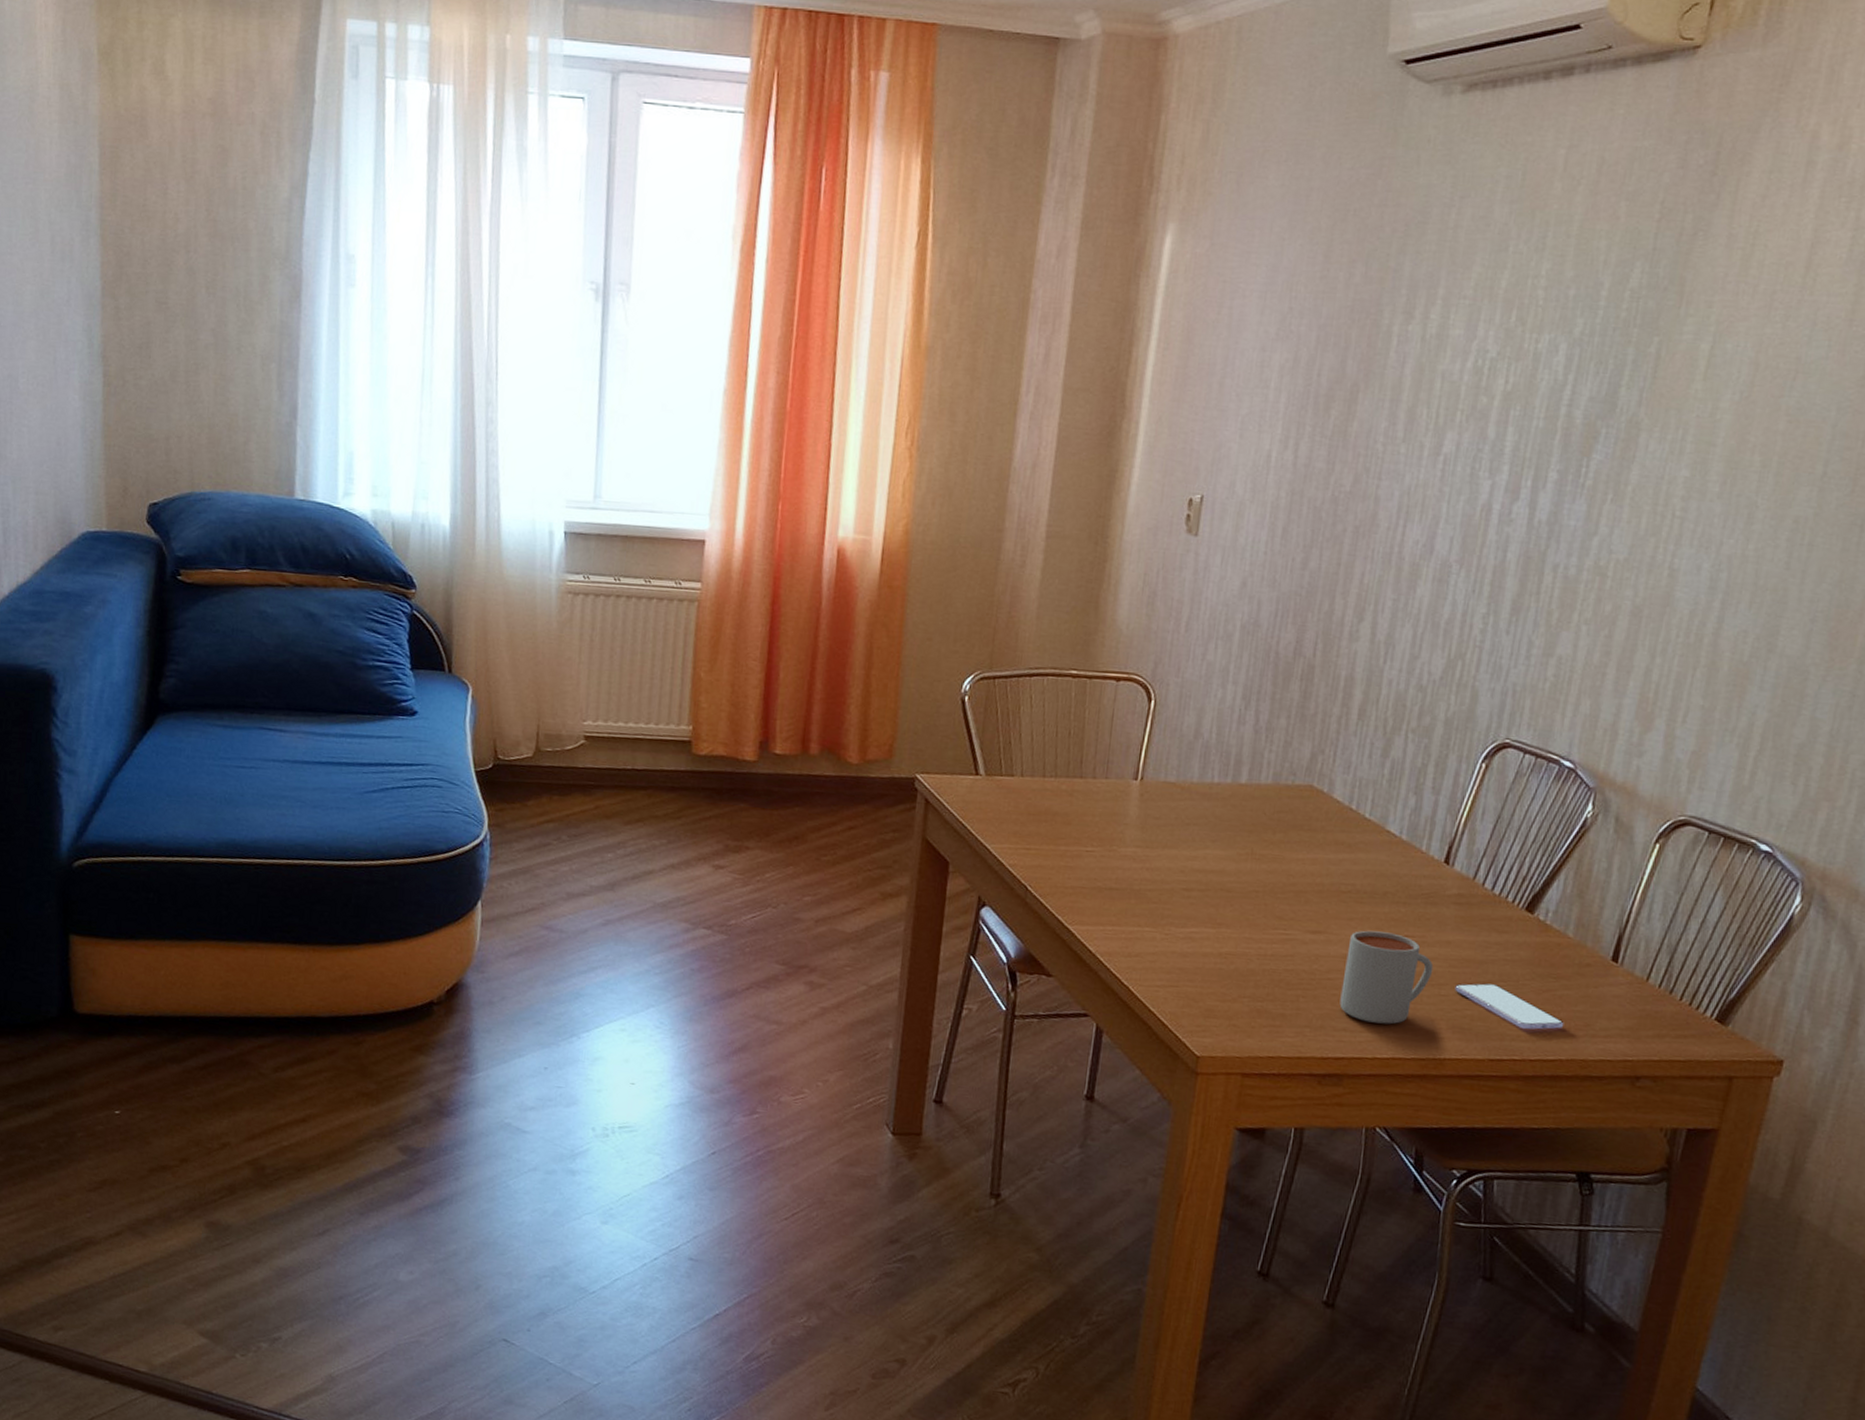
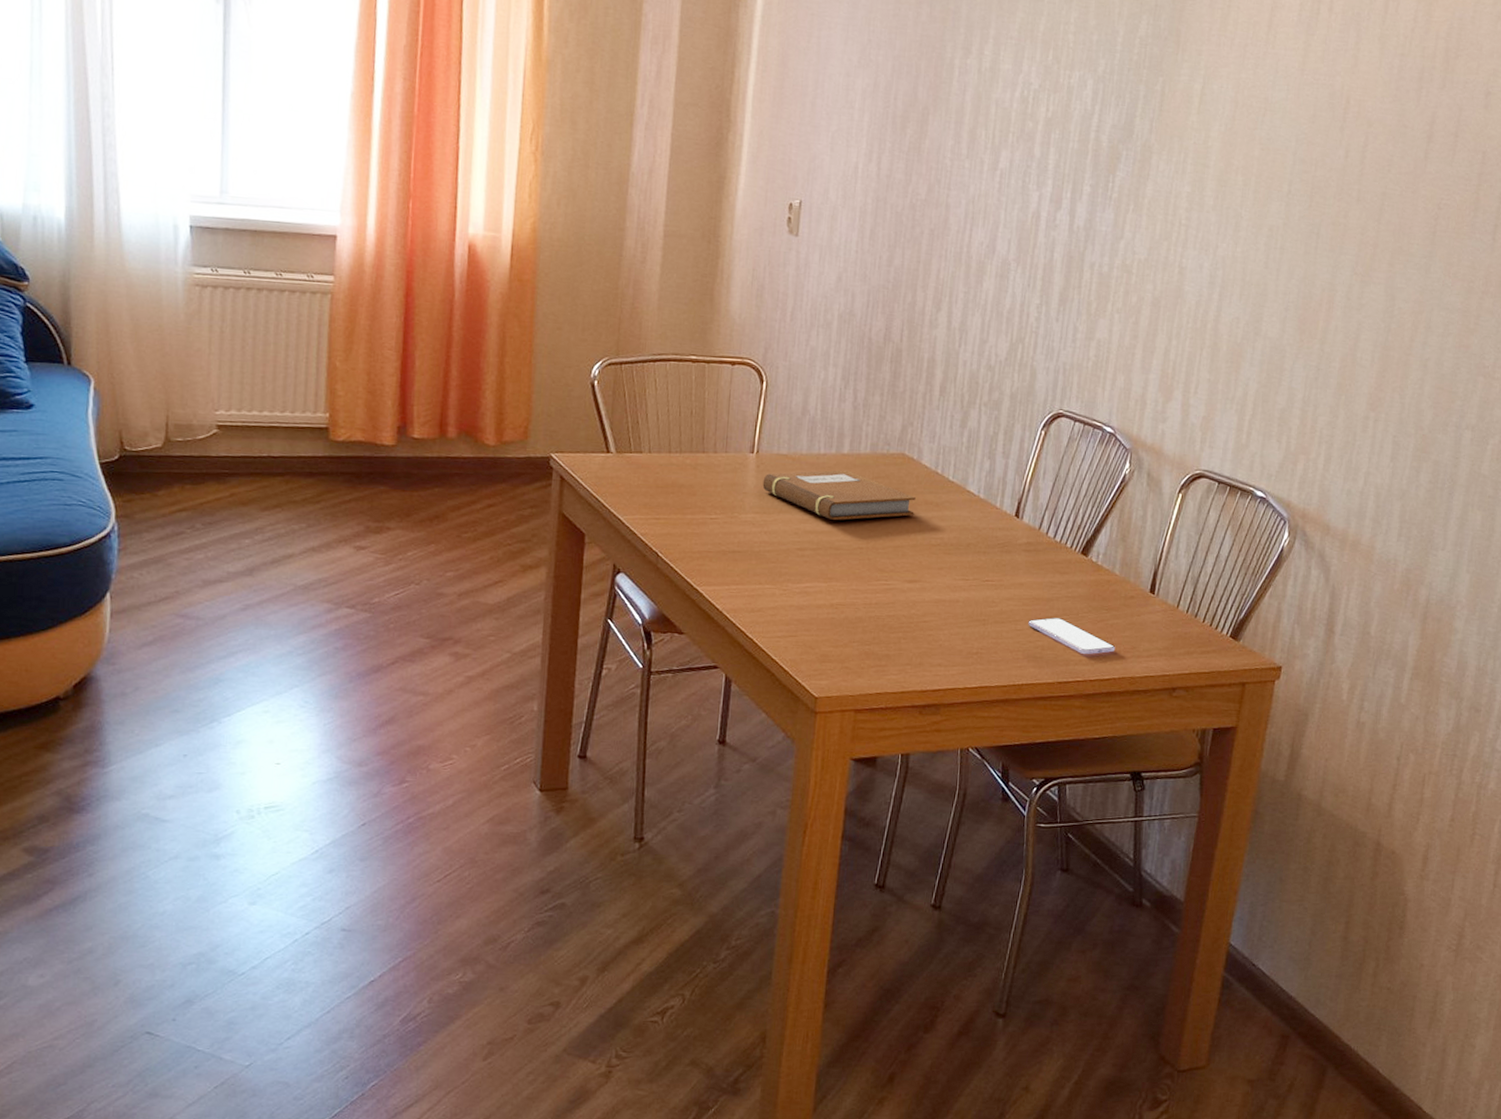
notebook: none [1146,802,1324,859] -> present [762,470,916,521]
mug: present [1339,930,1434,1025] -> none [934,577,1010,658]

